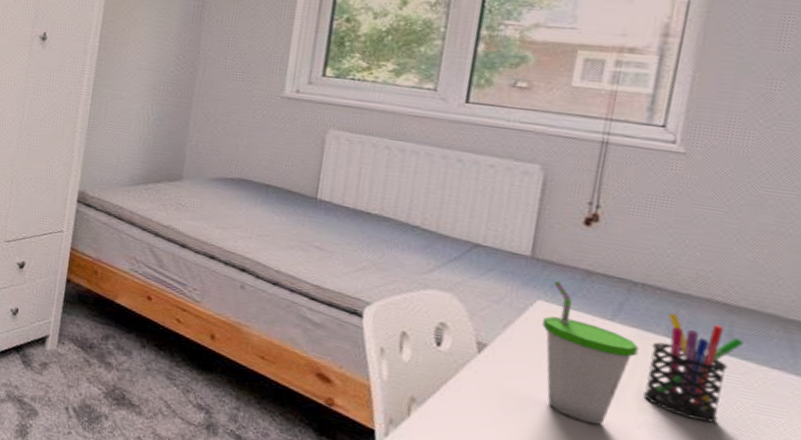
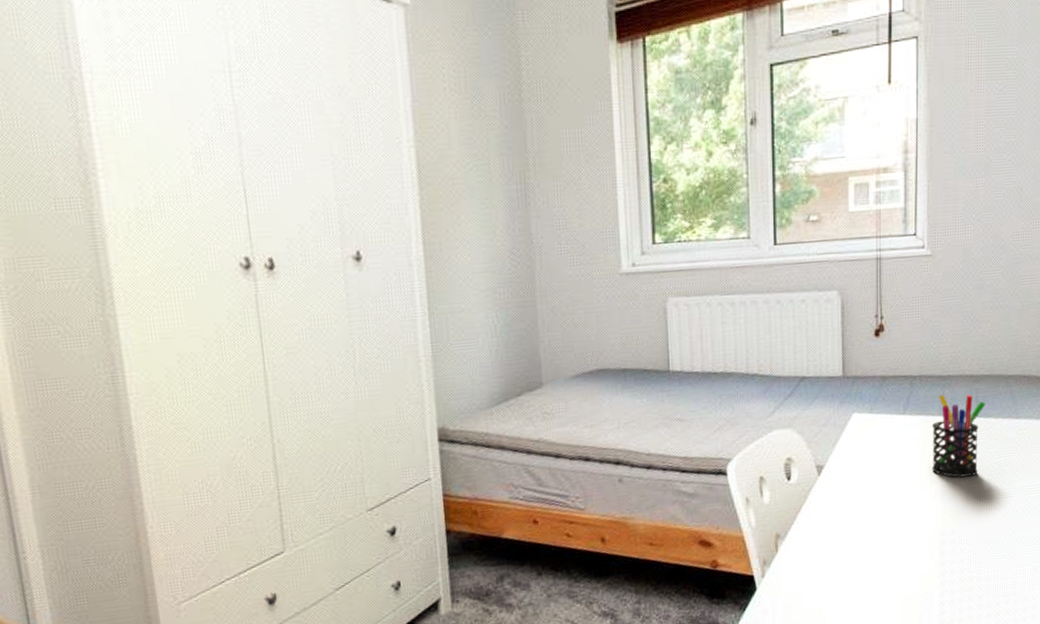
cup: present [542,280,639,425] -> none [859,391,924,508]

